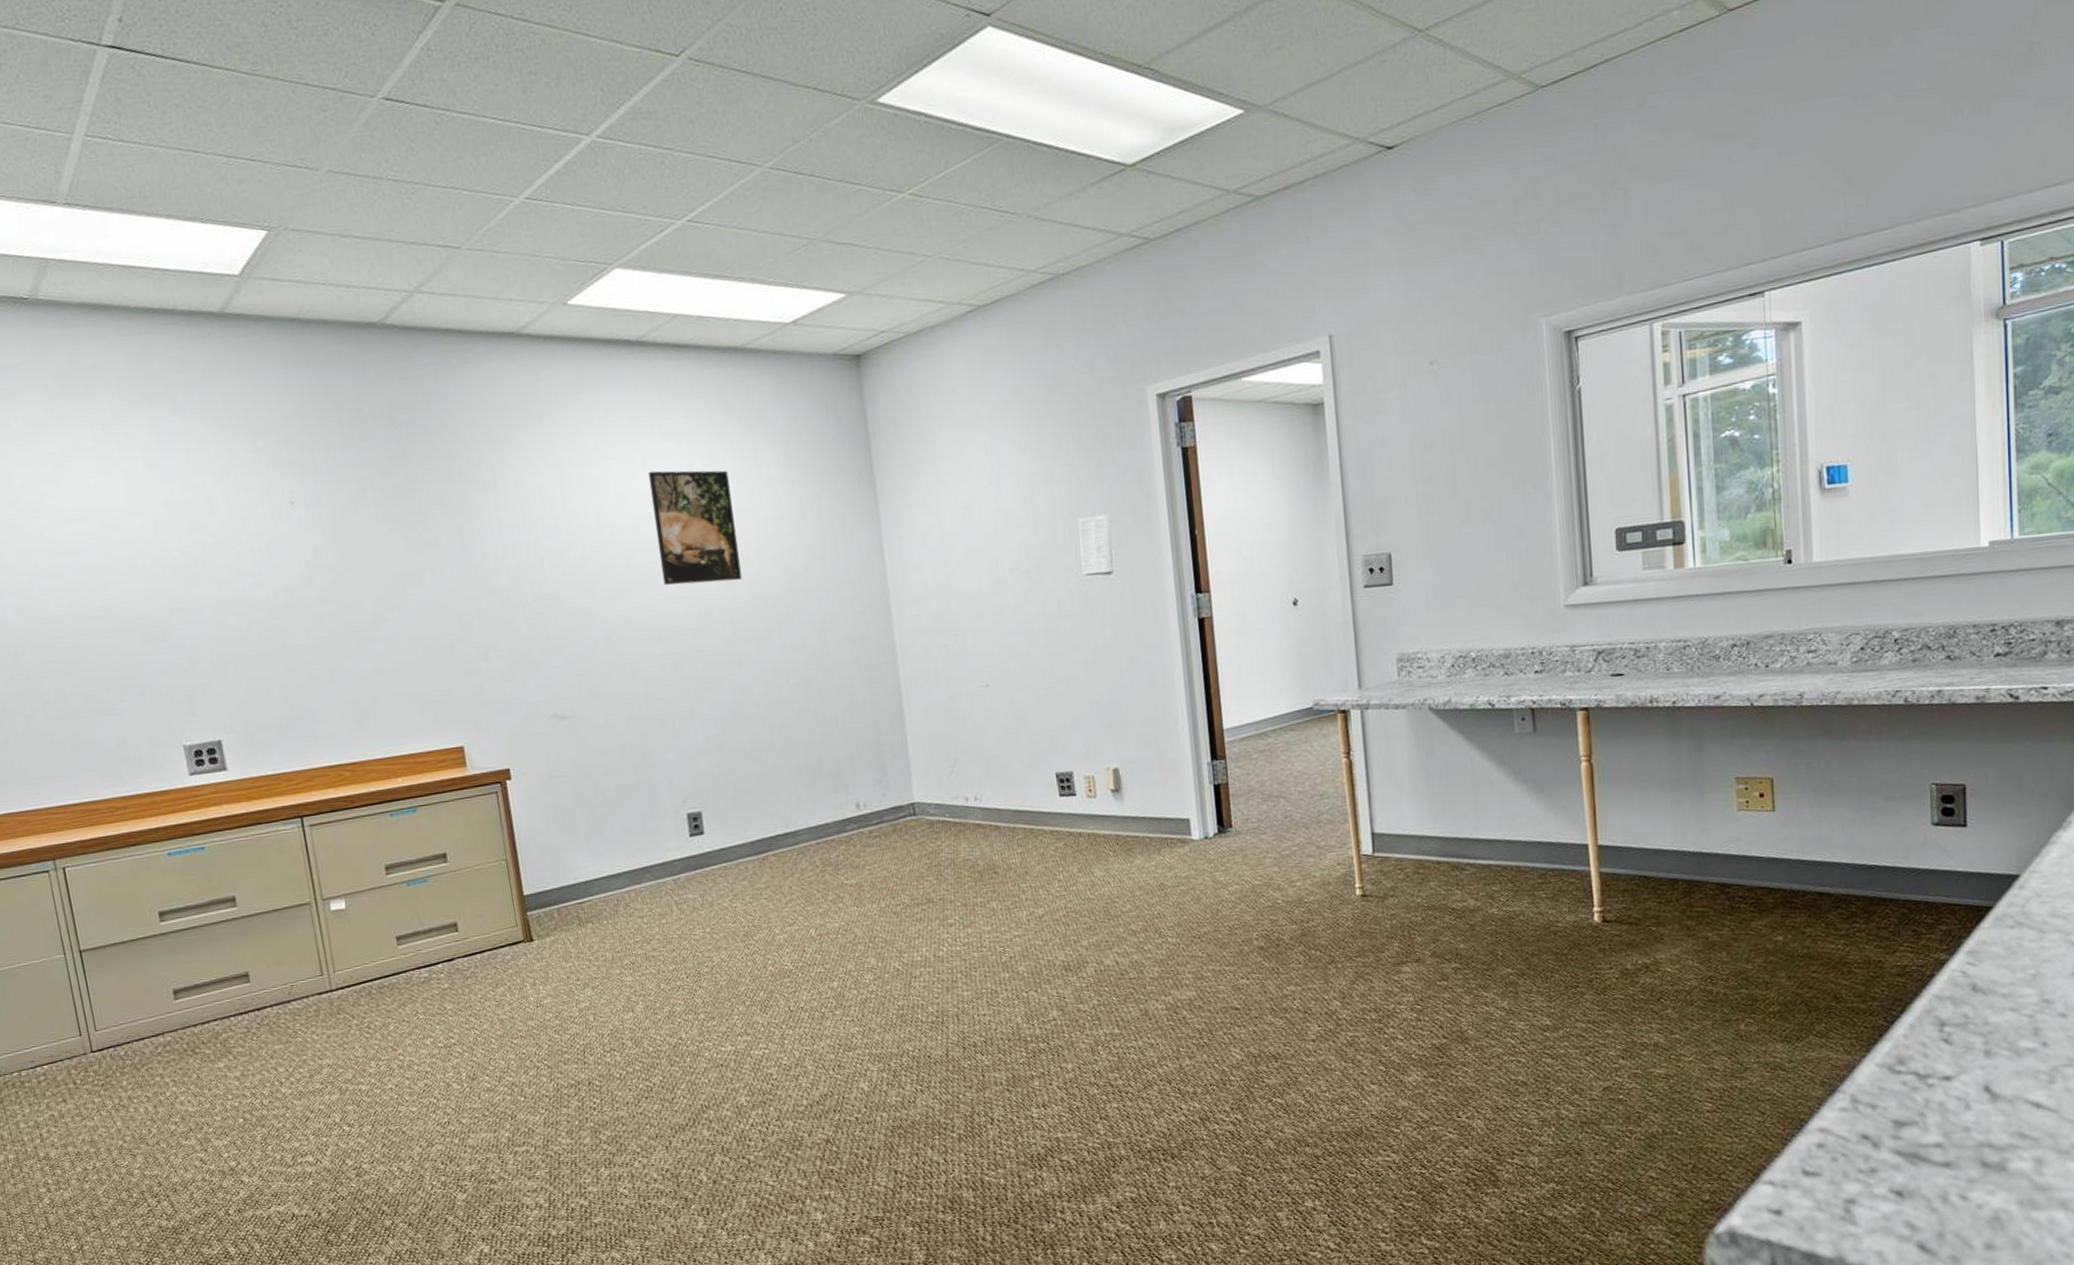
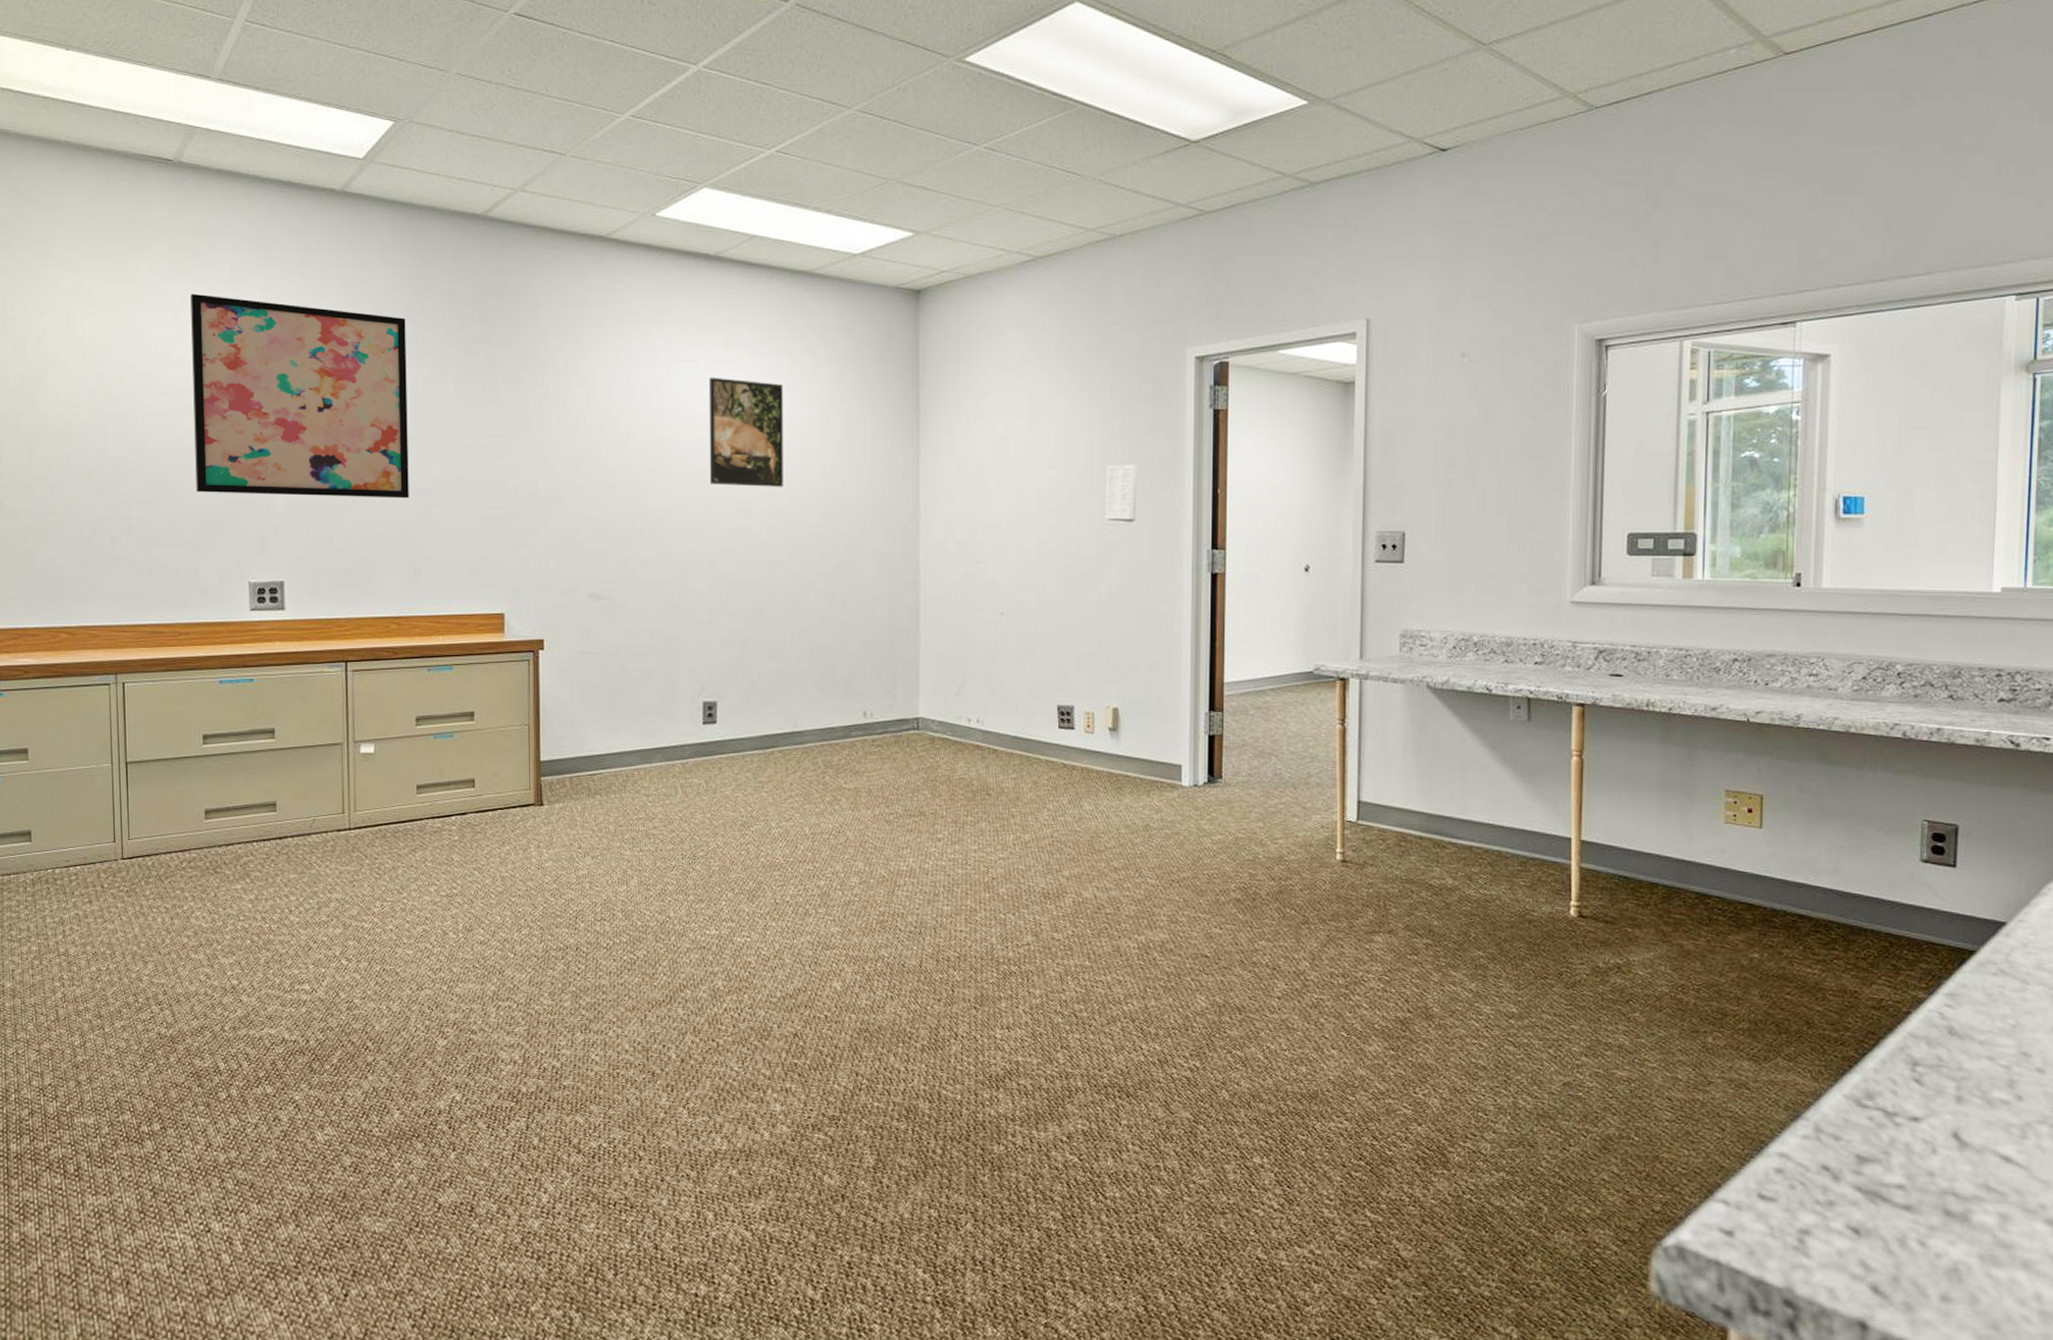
wall art: none [71,441,344,657] -> present [190,293,409,499]

